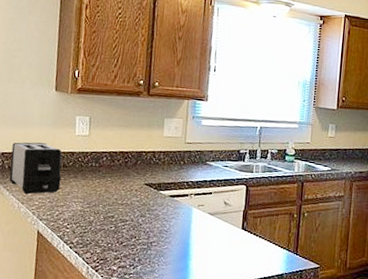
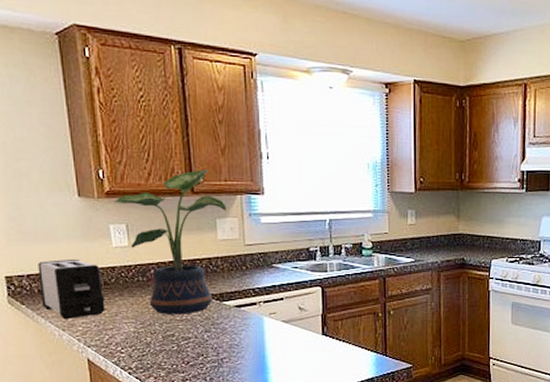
potted plant: none [83,76,175,199] -> present [114,169,227,314]

